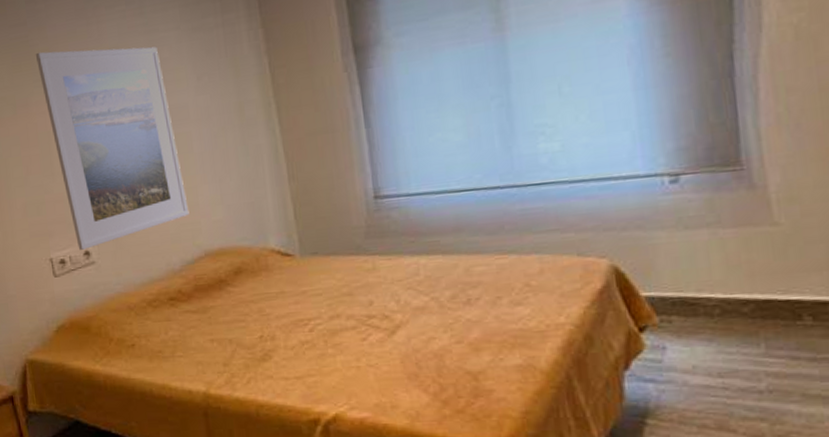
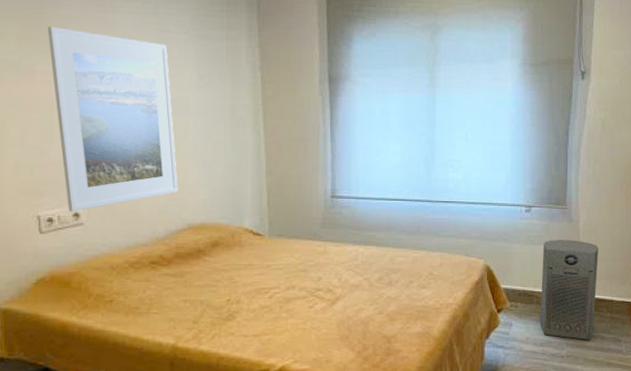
air purifier: none [706,215,815,365] -> present [540,240,598,340]

